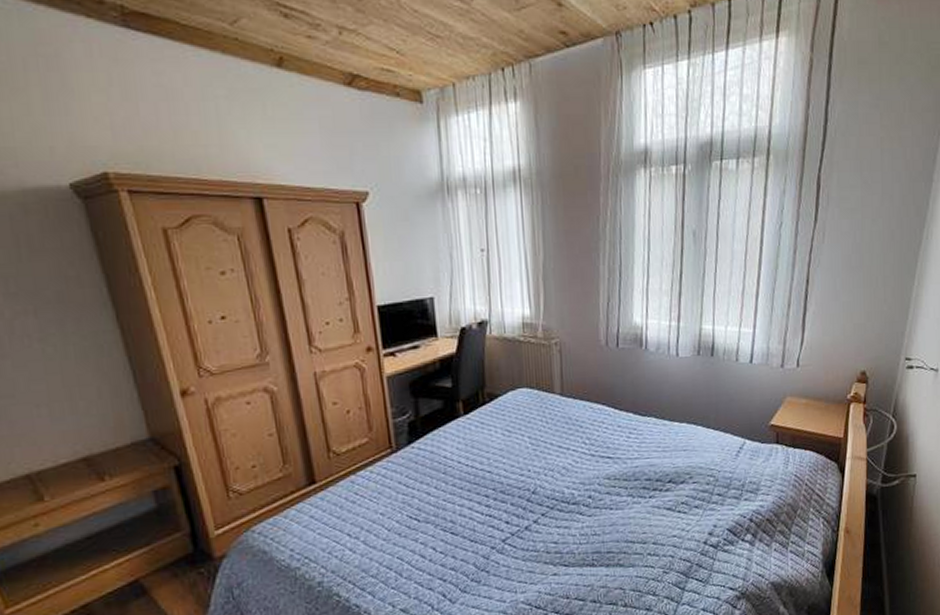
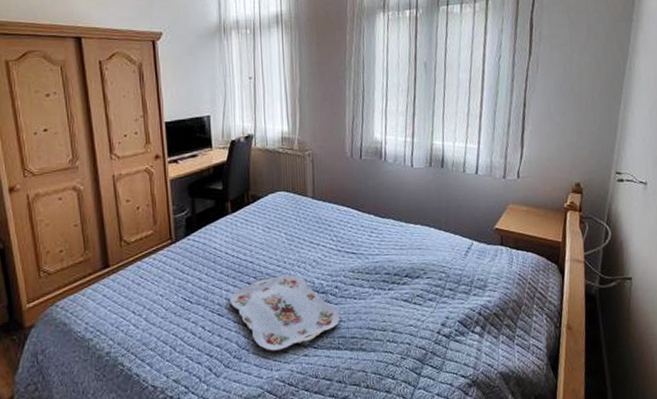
serving tray: none [464,484,594,572] -> present [230,274,340,351]

